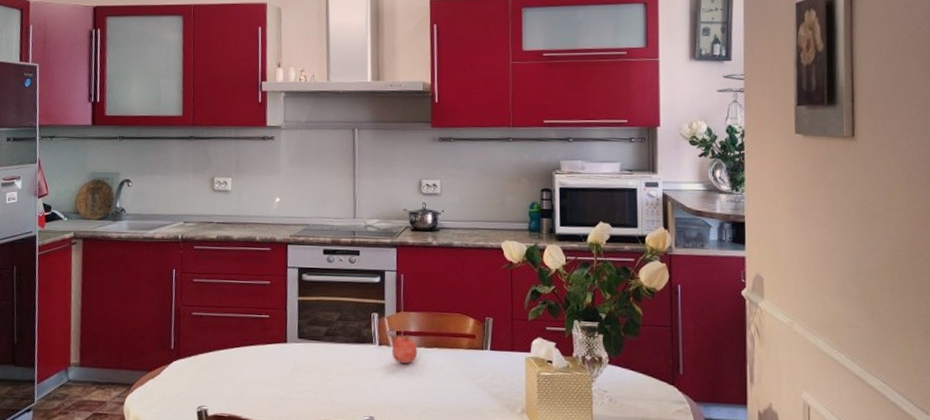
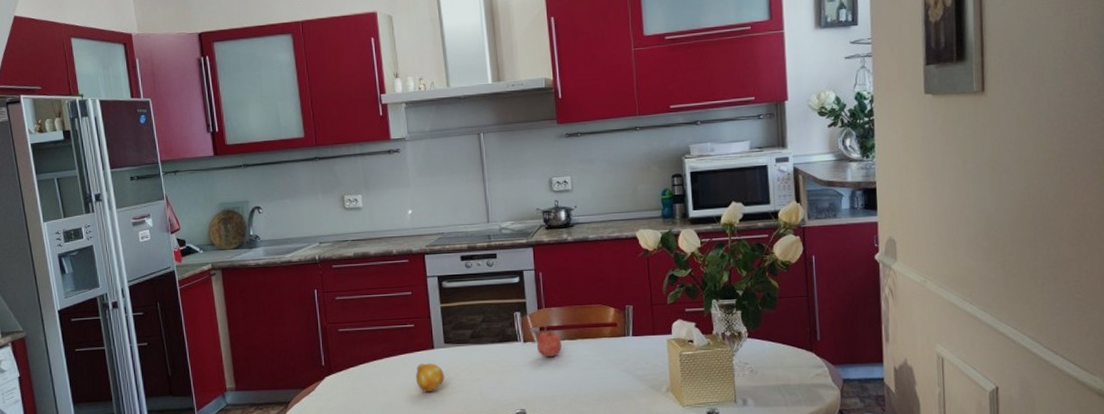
fruit: none [264,357,294,389] -> present [415,363,444,393]

